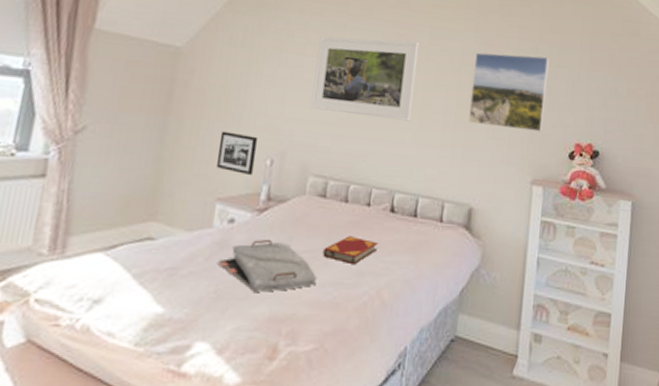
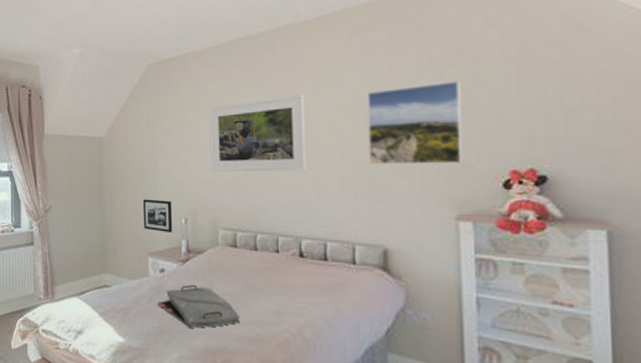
hardback book: present [323,236,378,265] -> none [242,280,292,306]

